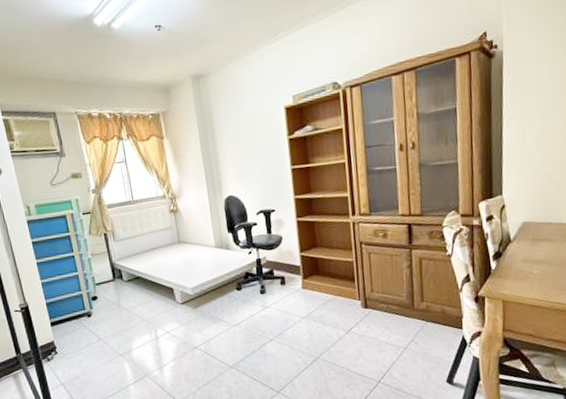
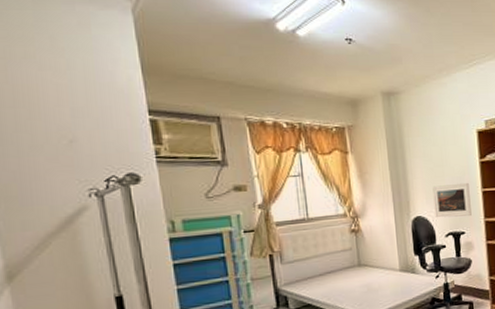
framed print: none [242,160,281,197] -> present [432,182,472,218]

